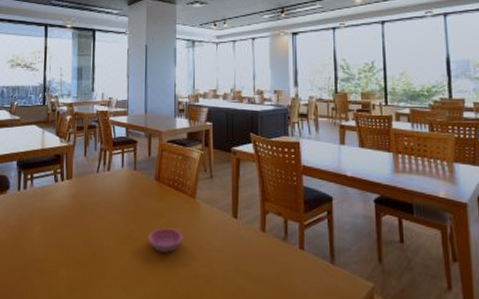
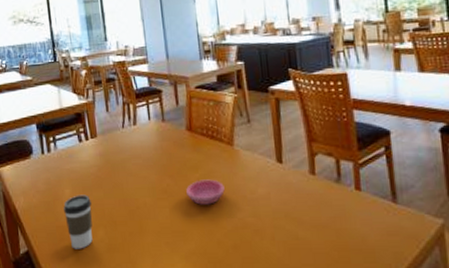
coffee cup: none [30,233,58,287] -> present [64,194,93,249]

